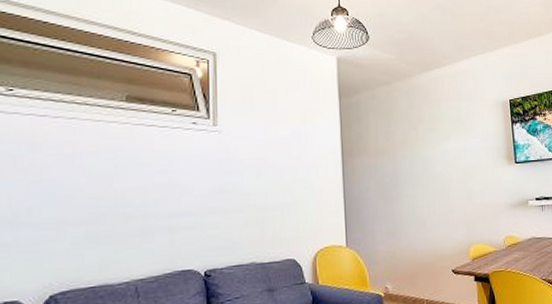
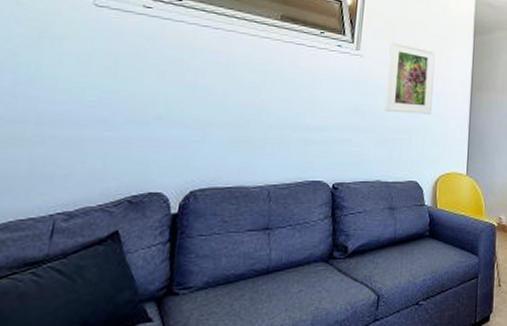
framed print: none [249,113,302,189] -> present [384,41,435,115]

